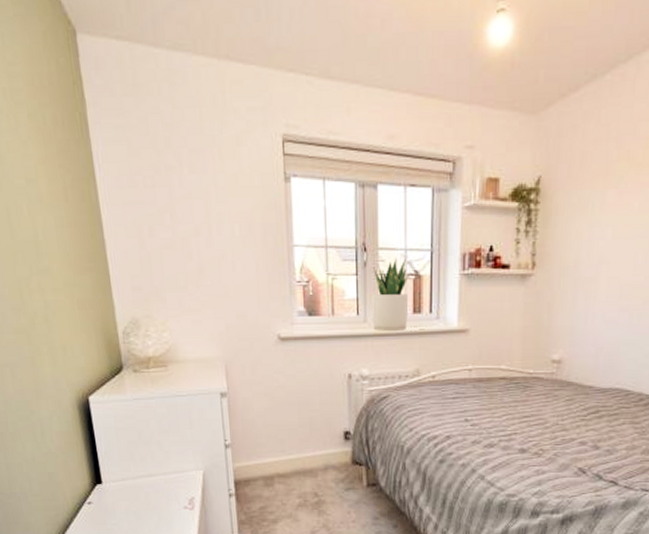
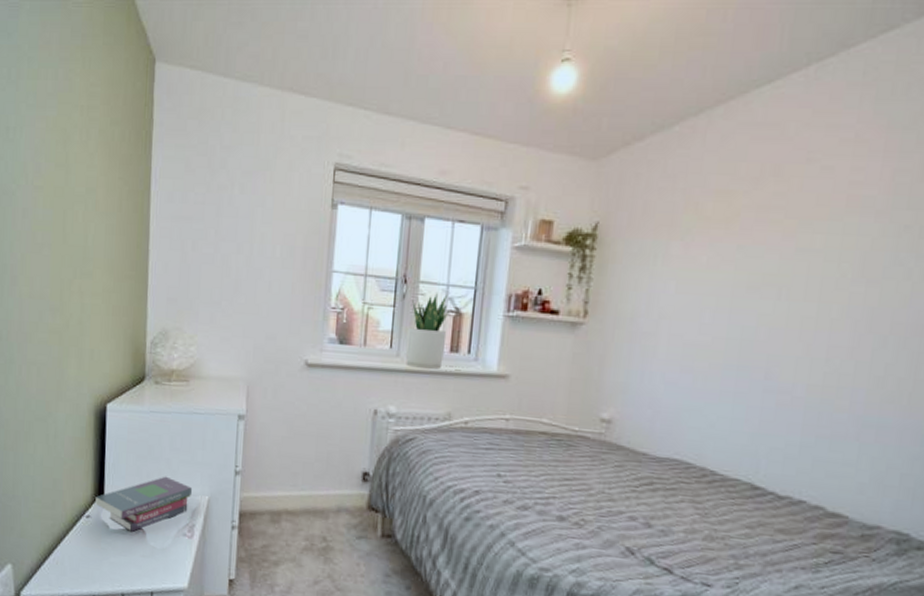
books: none [94,457,187,512] -> present [95,476,193,533]

